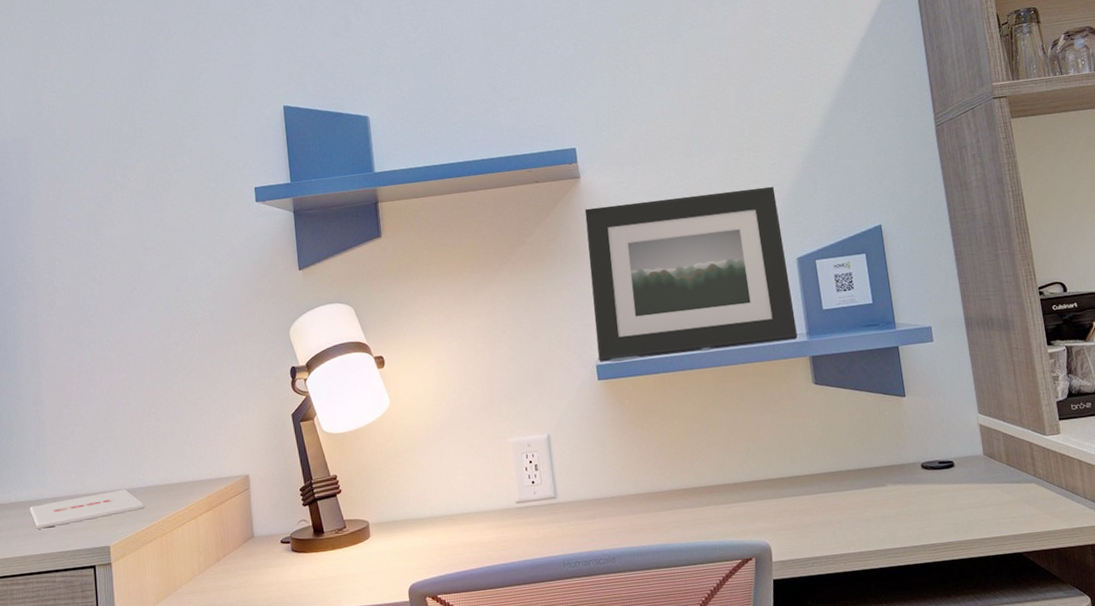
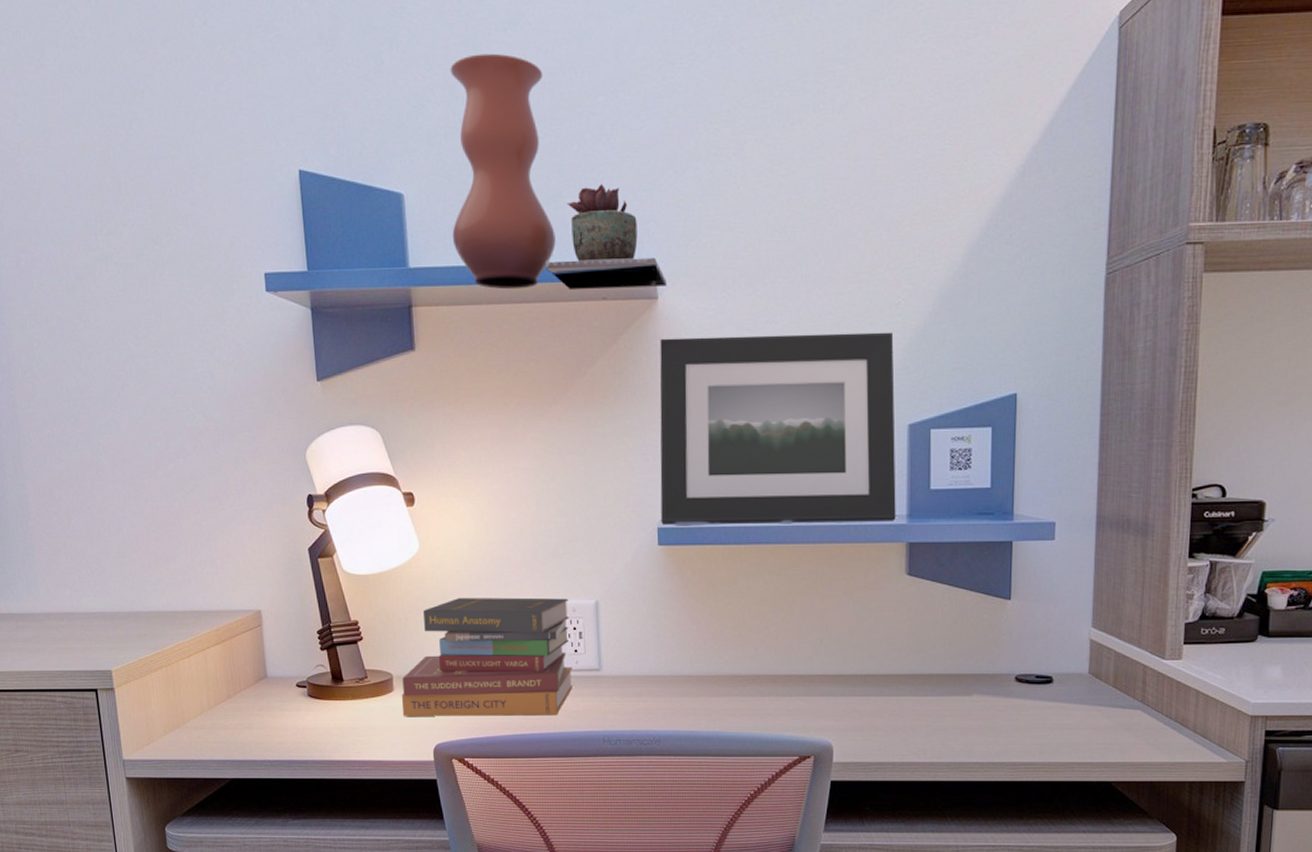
magazine: present [29,489,144,529] -> none [22,612,147,645]
books: none [377,435,533,561] -> present [401,597,573,716]
vase: none [403,8,494,183] -> present [450,53,556,290]
succulent plant: none [486,95,587,177] -> present [545,184,667,289]

